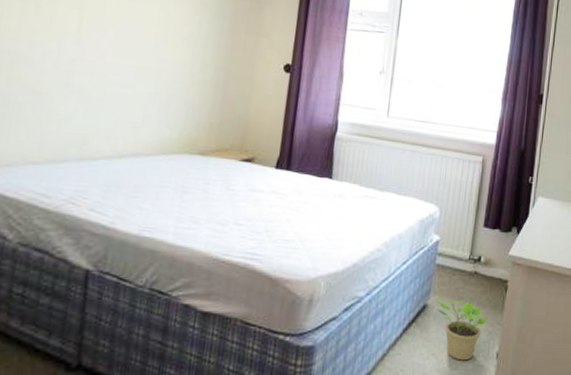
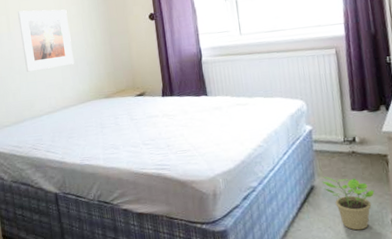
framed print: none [89,10,175,101] -> present [17,9,74,72]

